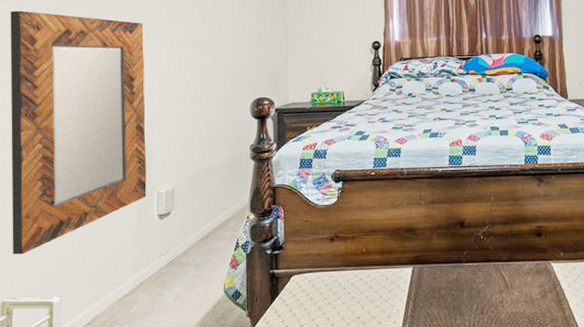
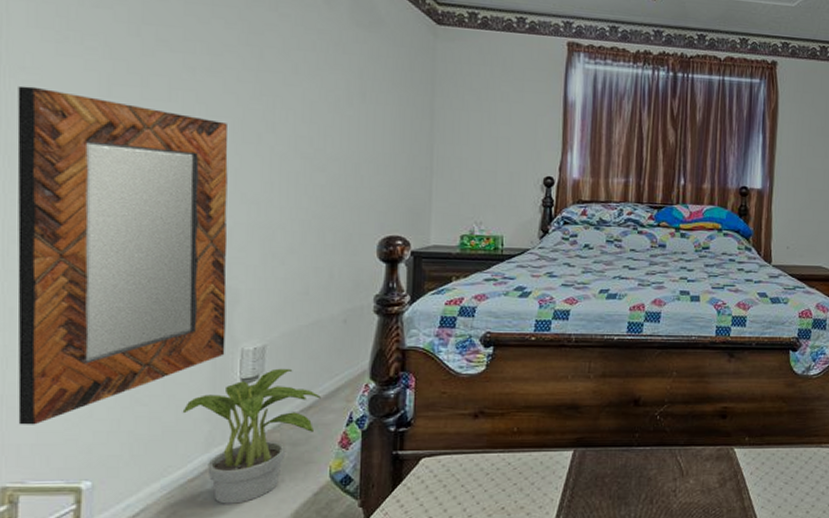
potted plant: none [119,206,215,315] -> present [182,368,321,504]

